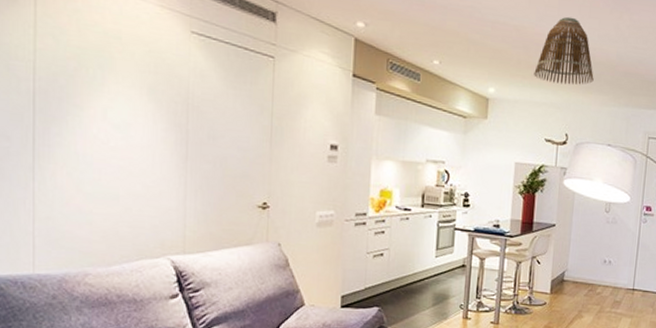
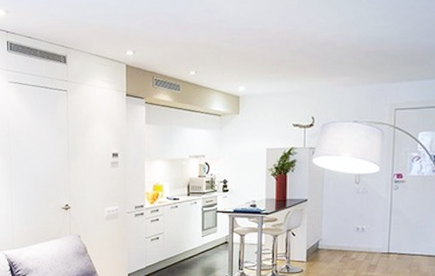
lamp shade: present [534,16,594,85] -> none [279,11,336,74]

